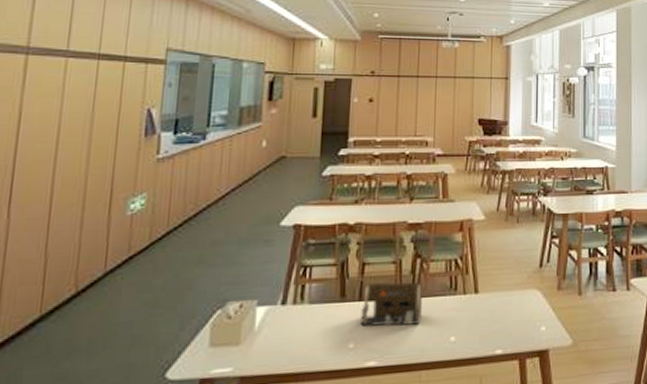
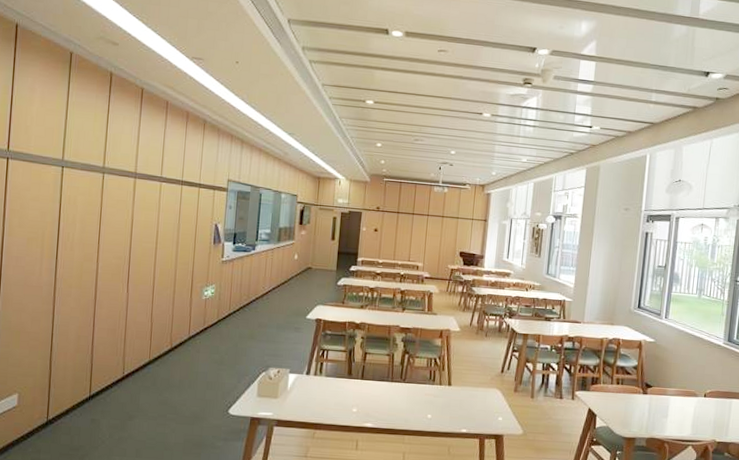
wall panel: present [360,282,423,327] -> none [362,368,409,402]

